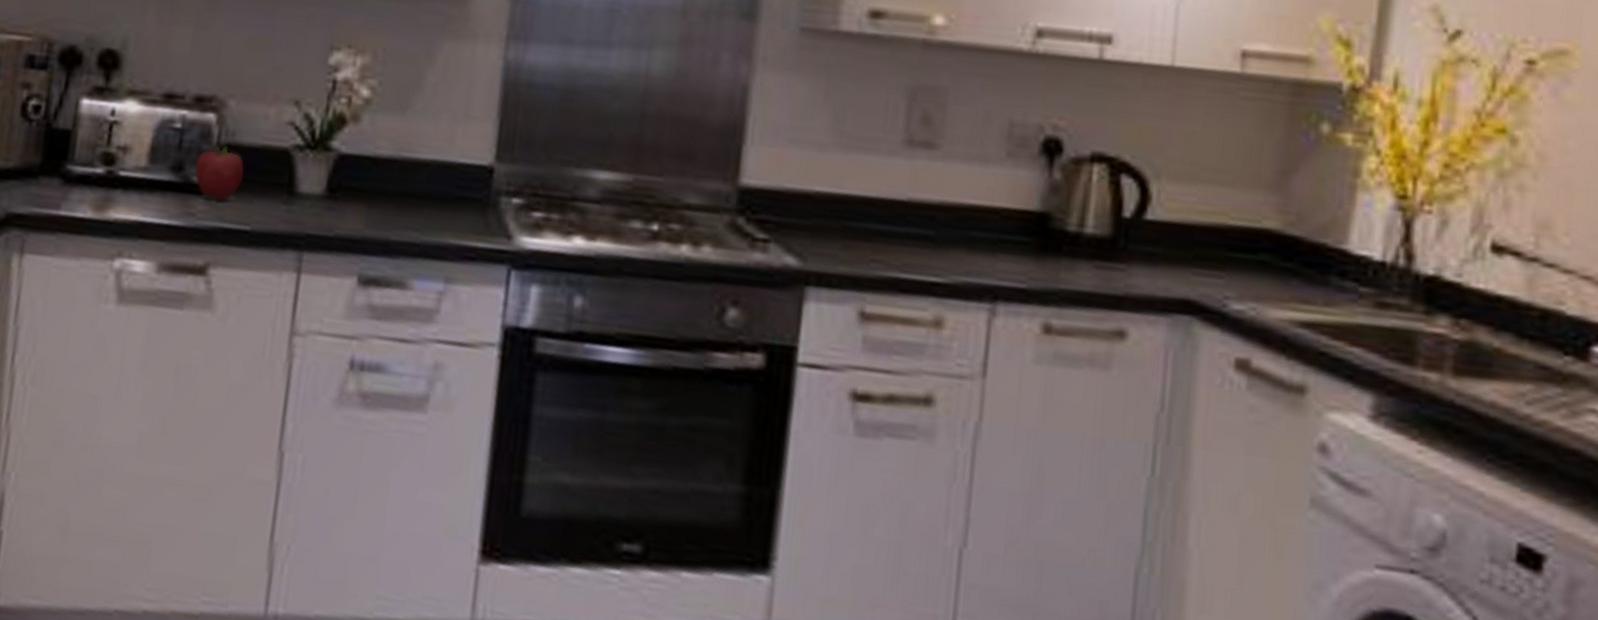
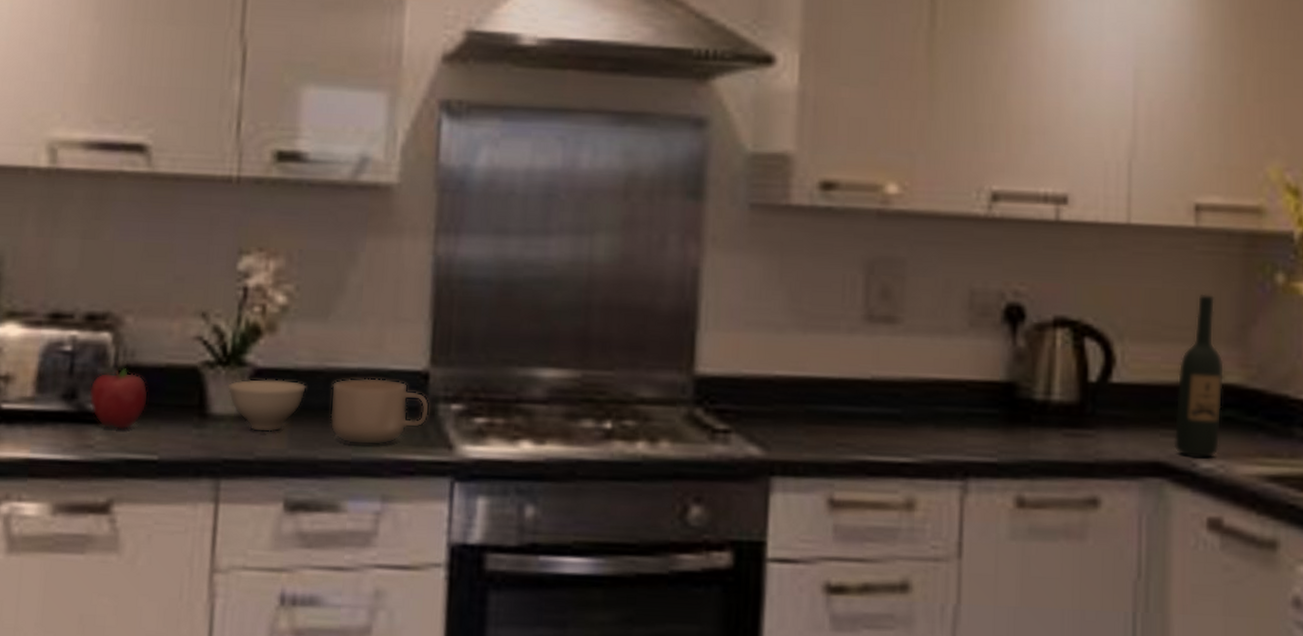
bowl: none [314,163,384,212] -> present [227,379,307,432]
cup: none [402,168,493,231] -> present [329,377,430,446]
wine bottle: none [1205,139,1262,300] -> present [1173,294,1225,459]

